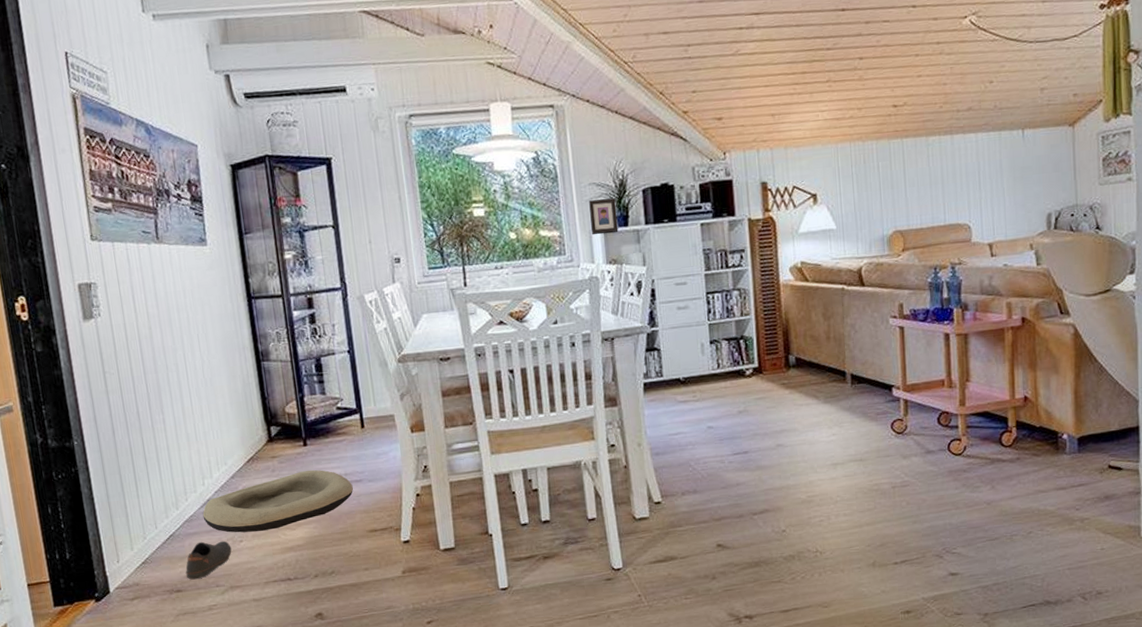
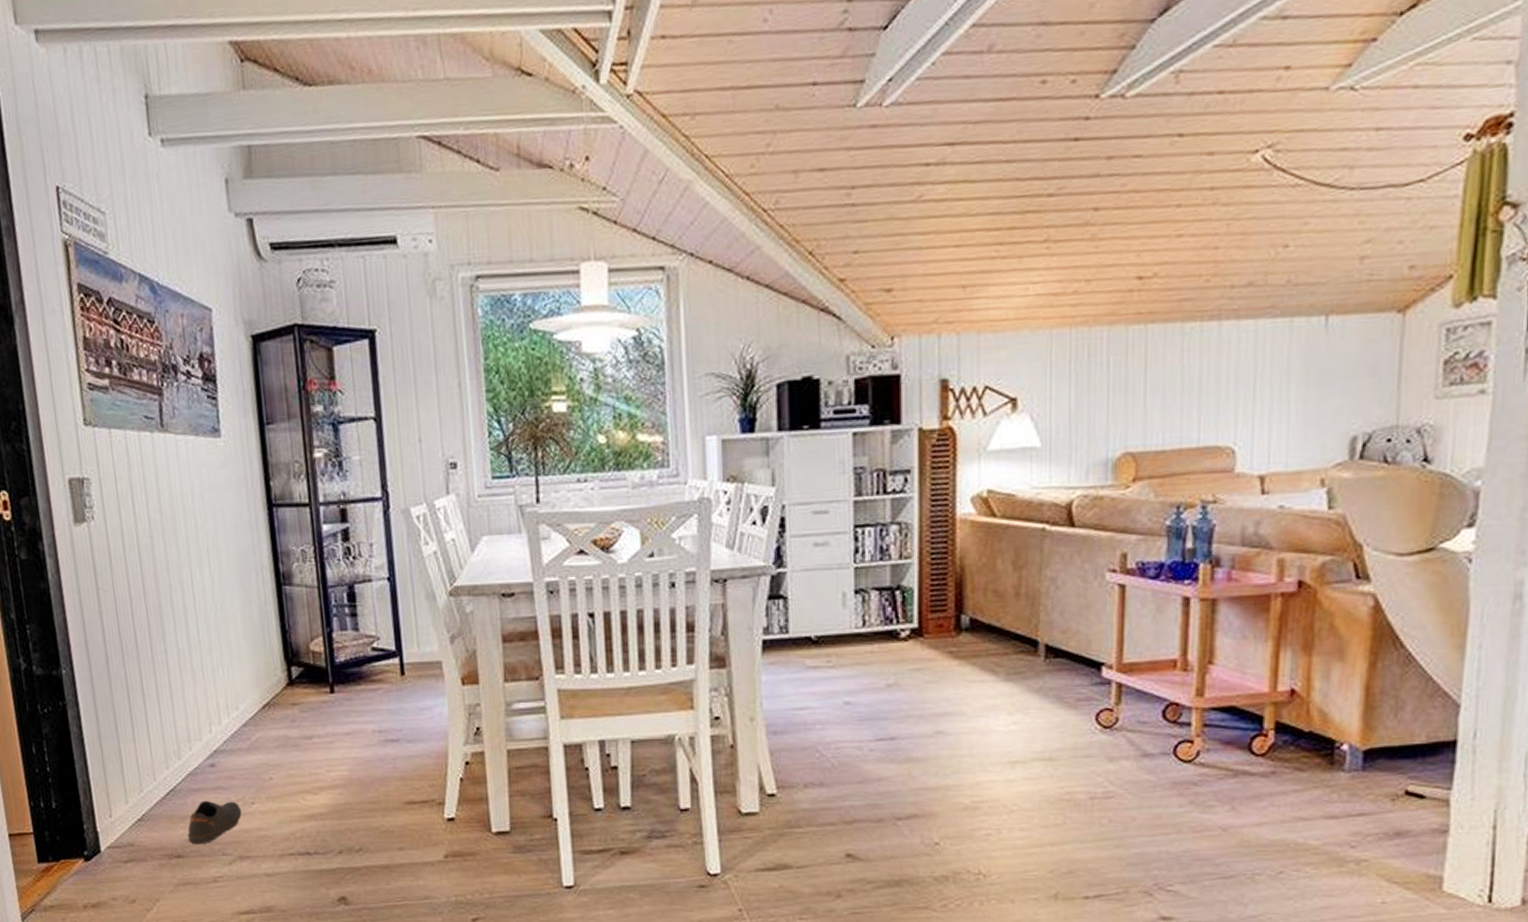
dog bed: present [202,470,353,533] -> none [208,723,388,793]
picture frame: present [589,198,619,235] -> none [704,394,741,443]

